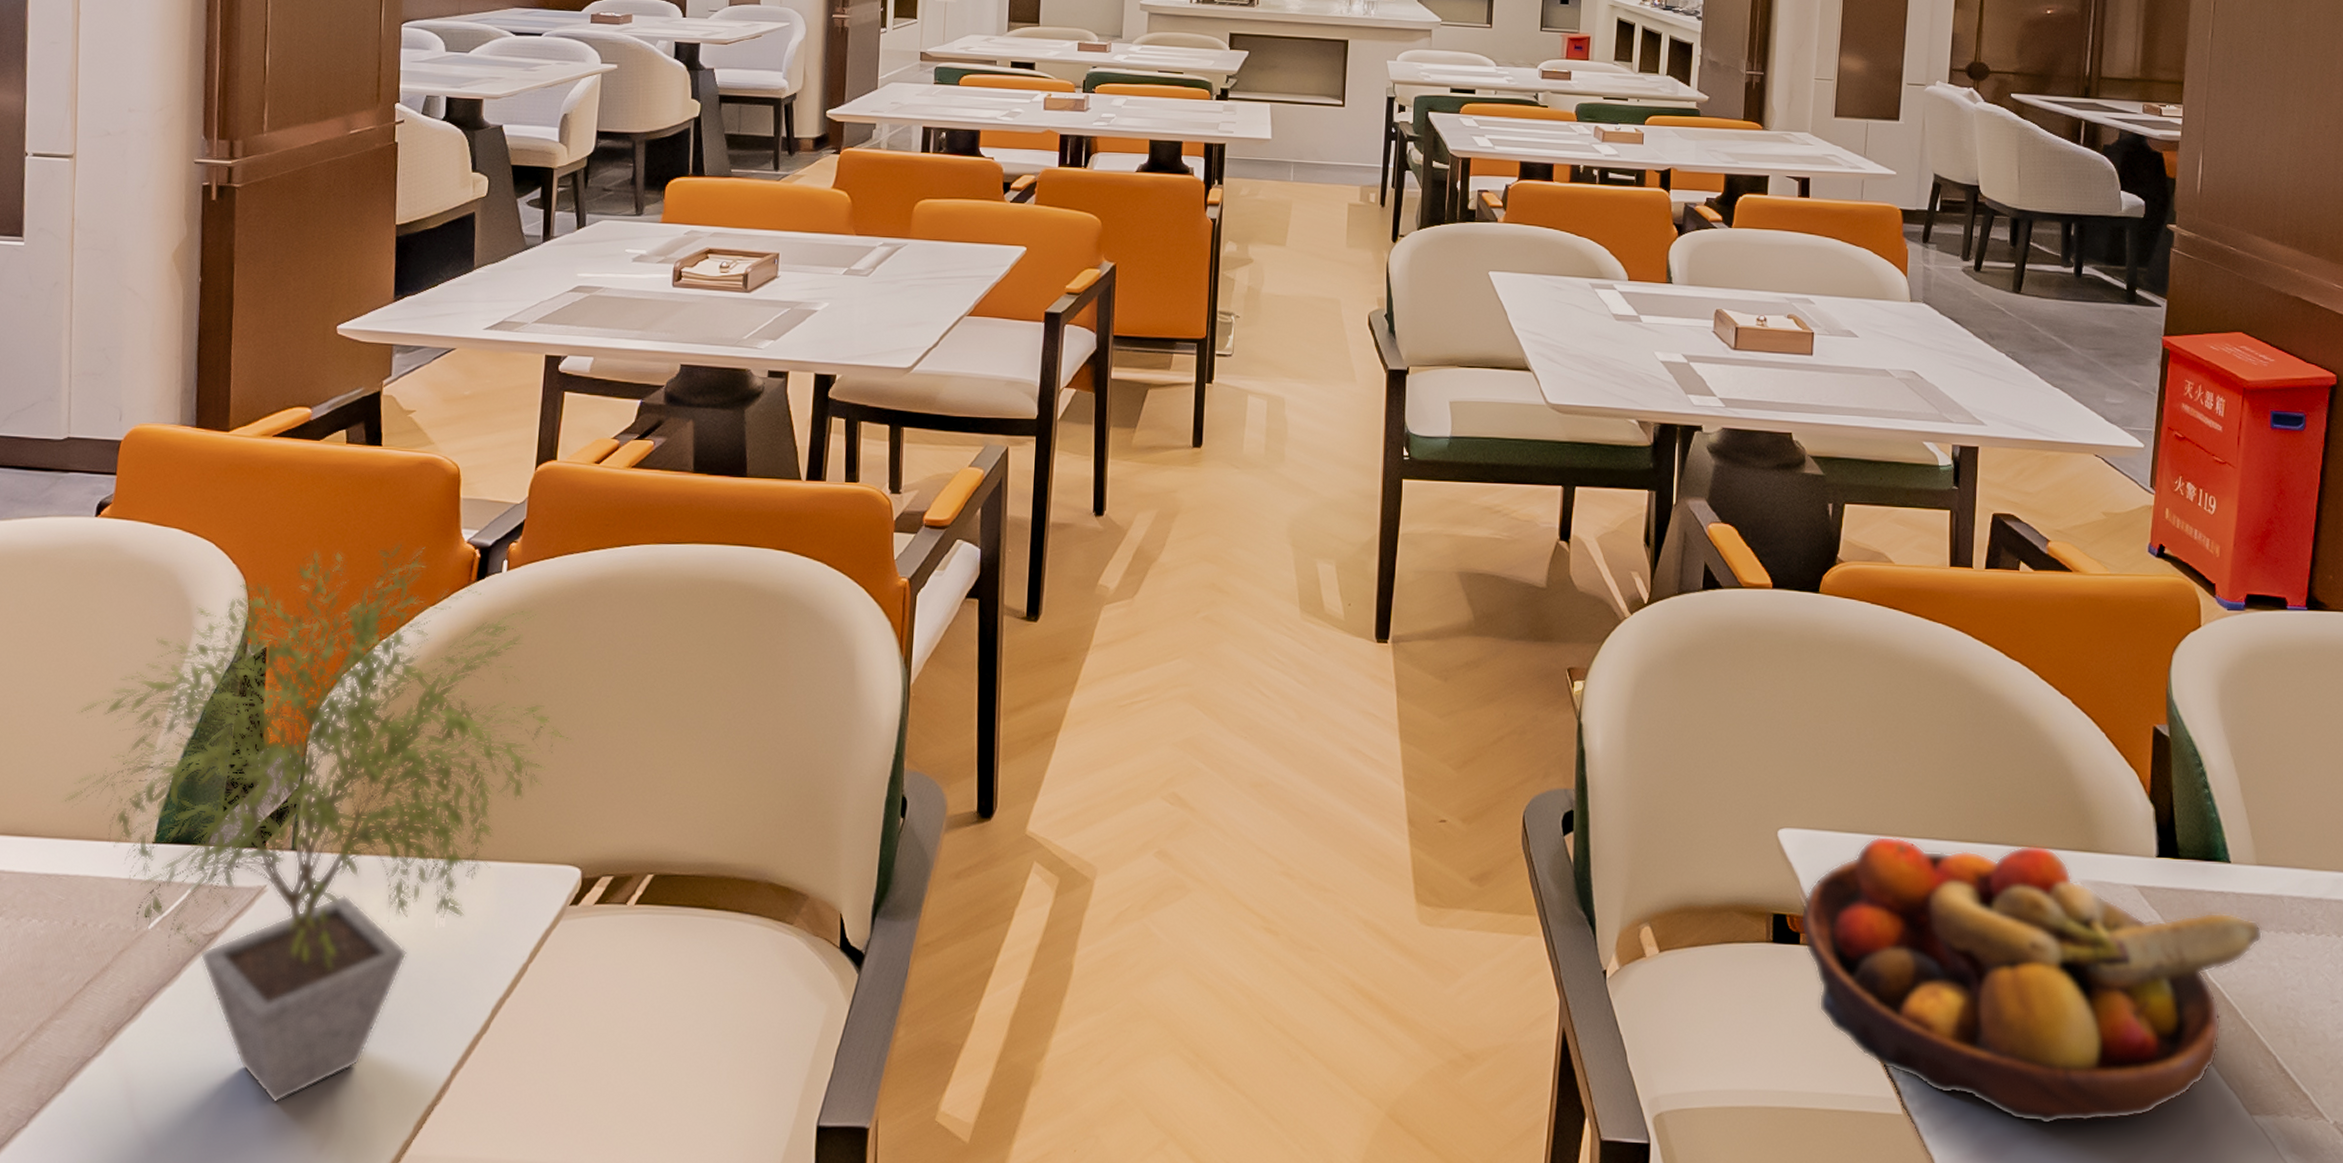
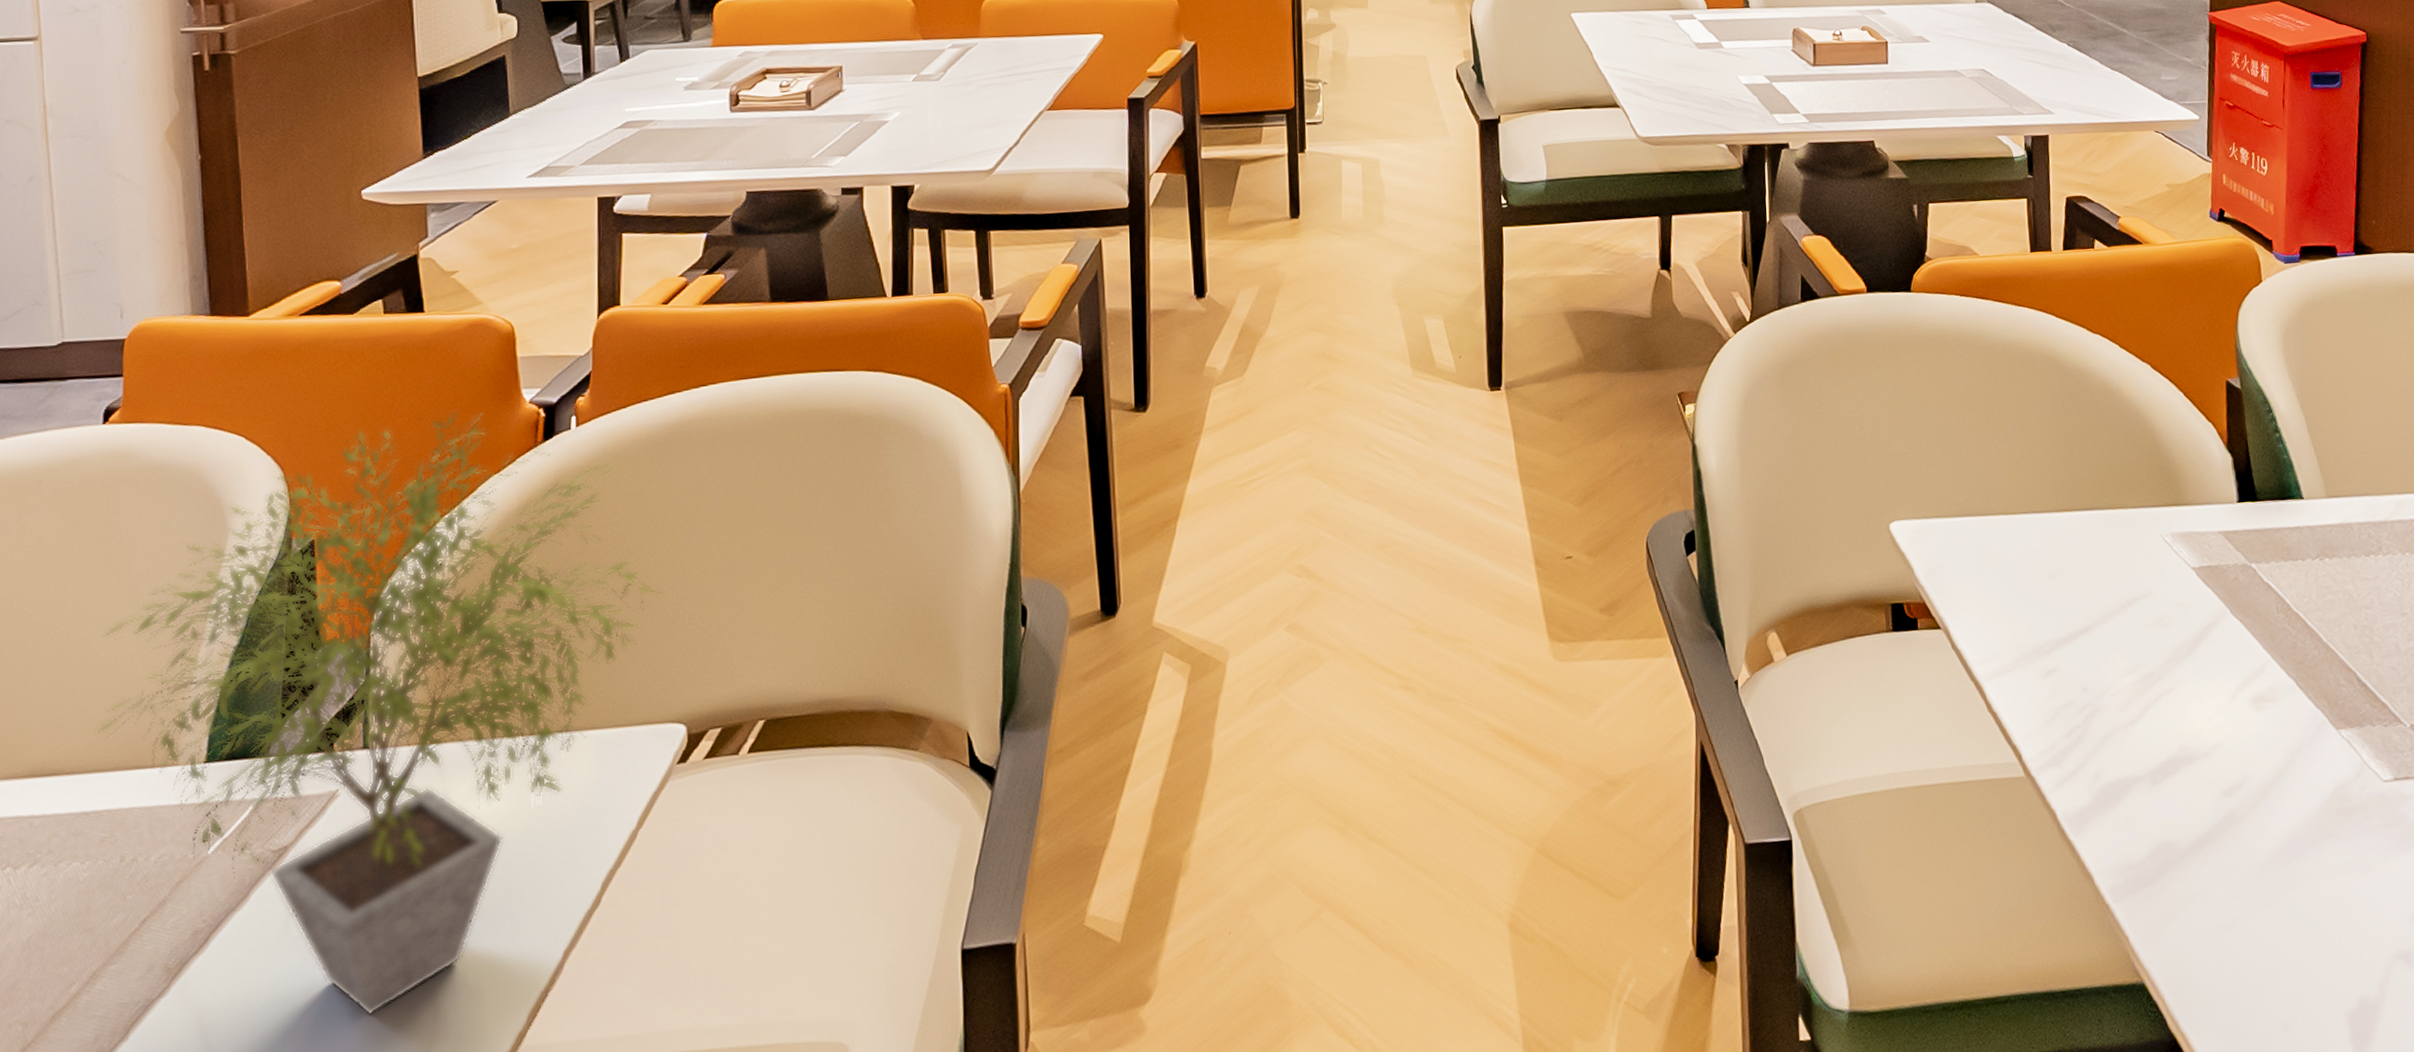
fruit bowl: present [1800,836,2263,1125] -> none [1916,505,2337,767]

